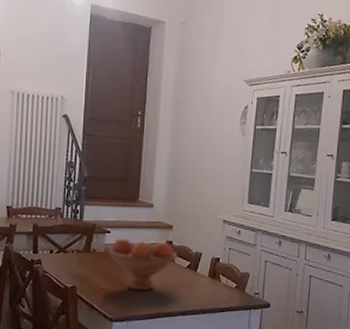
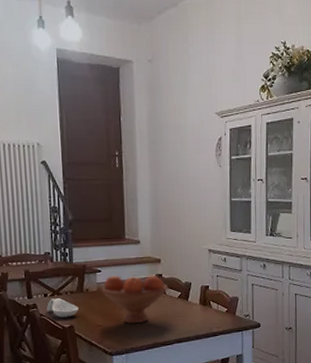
spoon rest: none [51,256,83,277] -> present [47,298,79,318]

